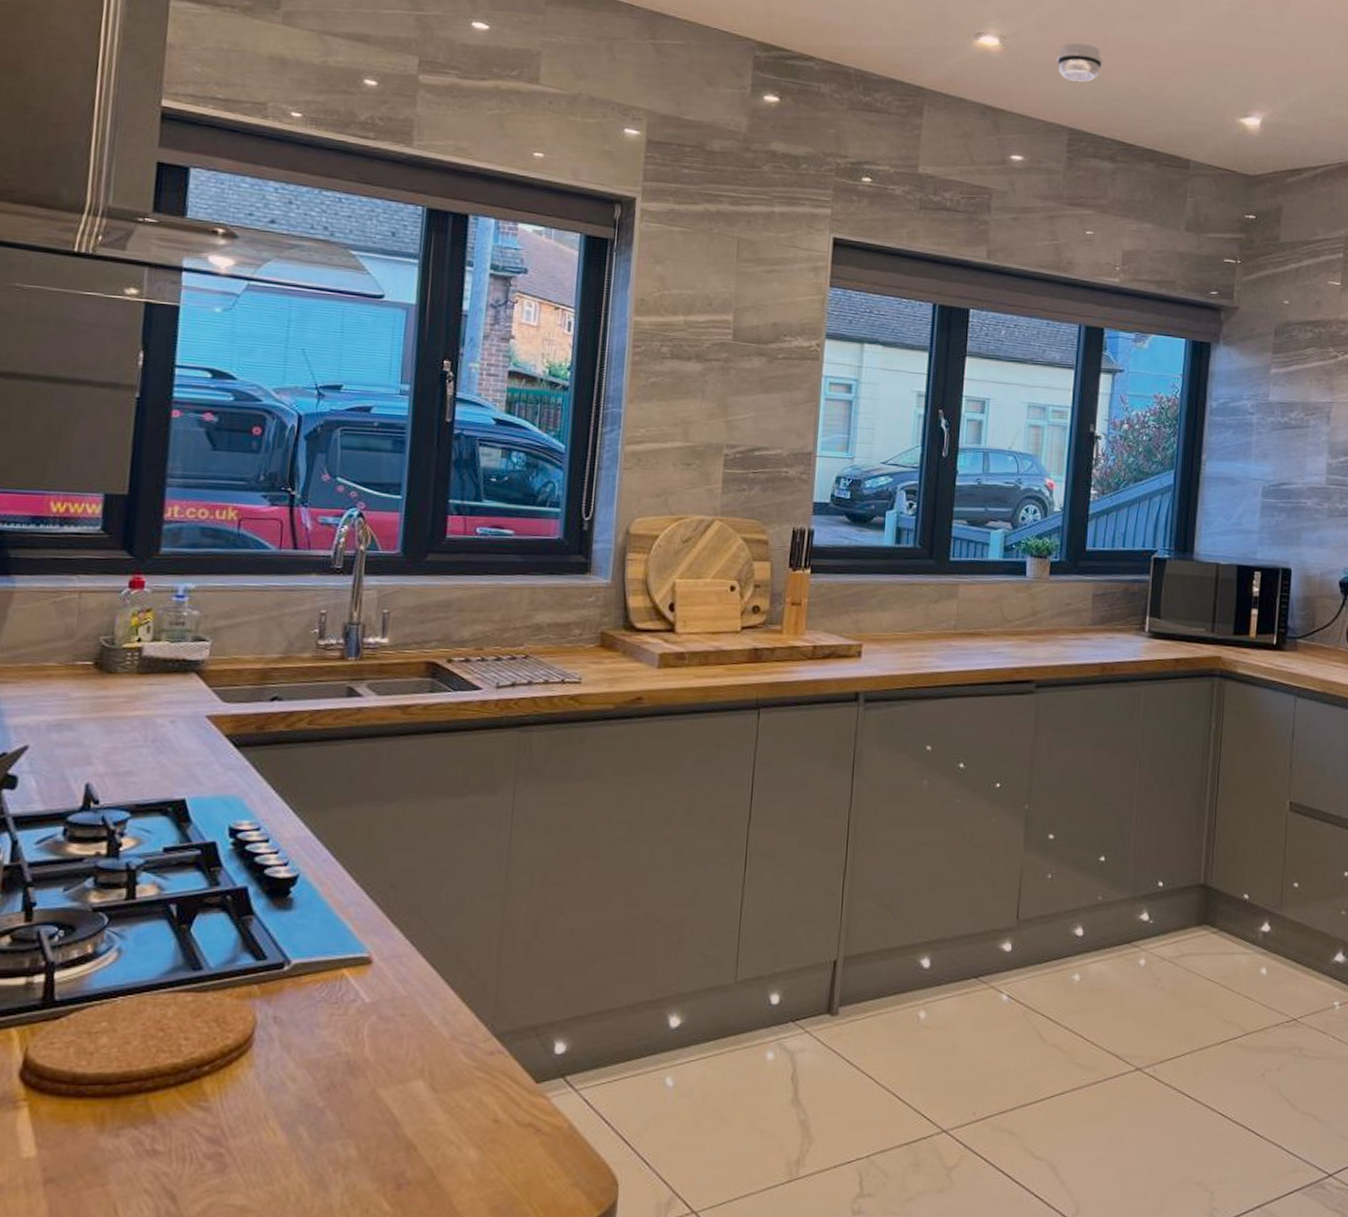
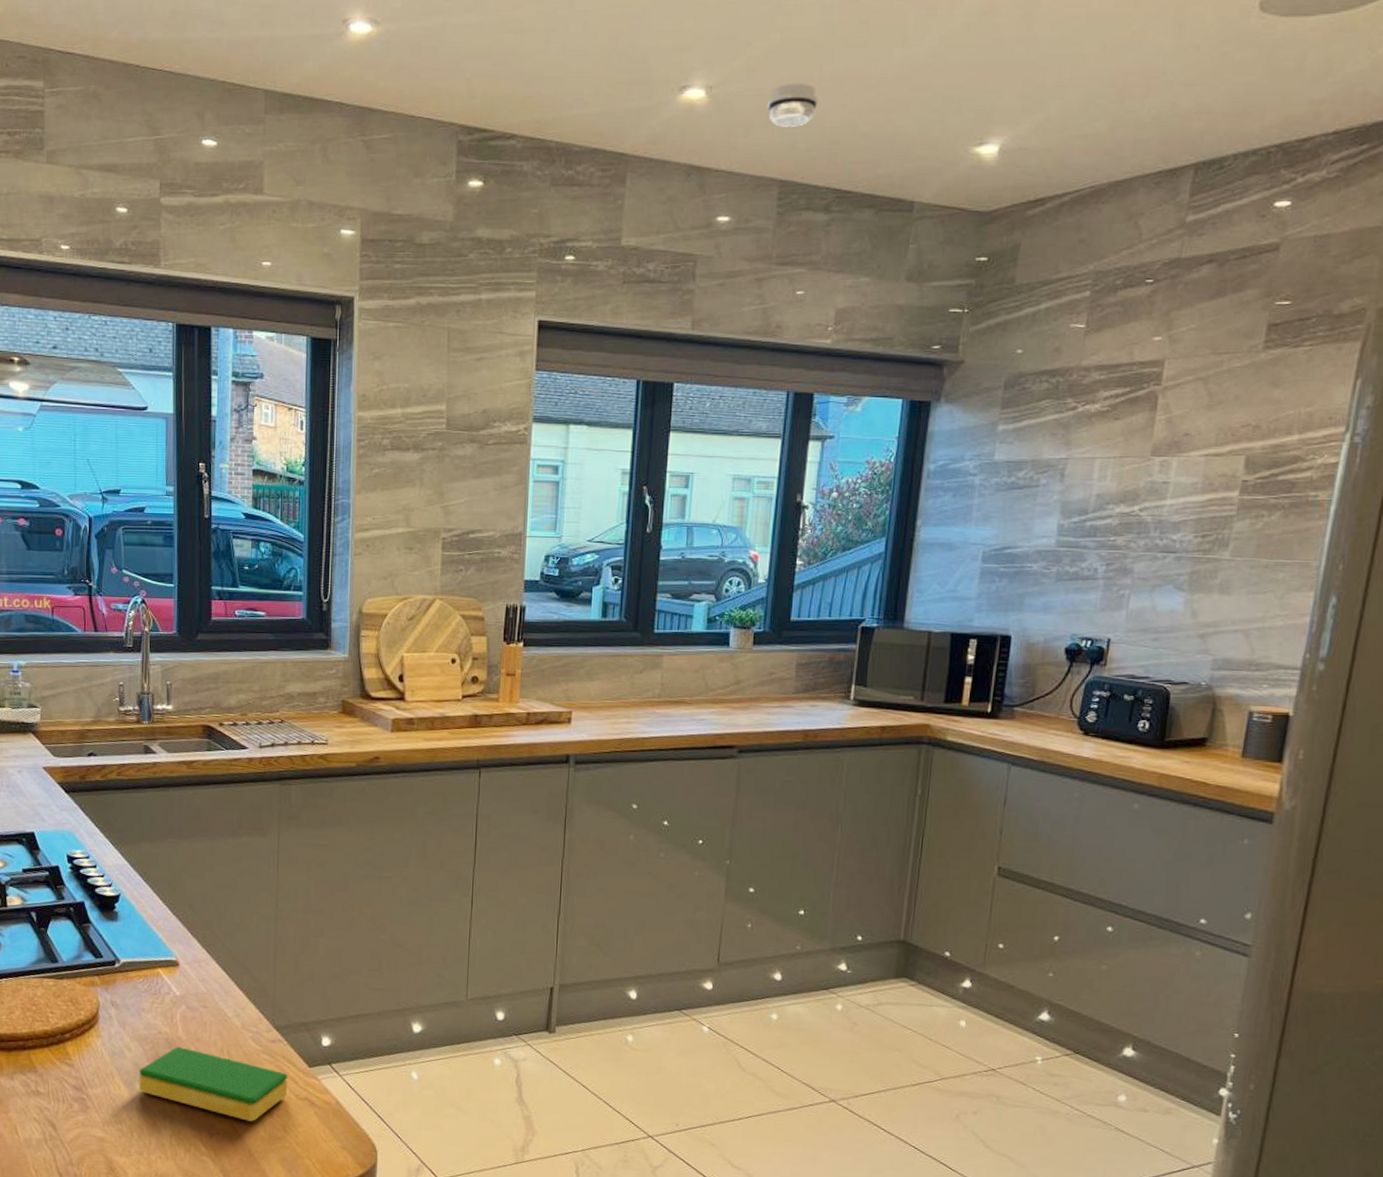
dish sponge: none [302,1071,508,1162] -> present [139,1047,288,1122]

